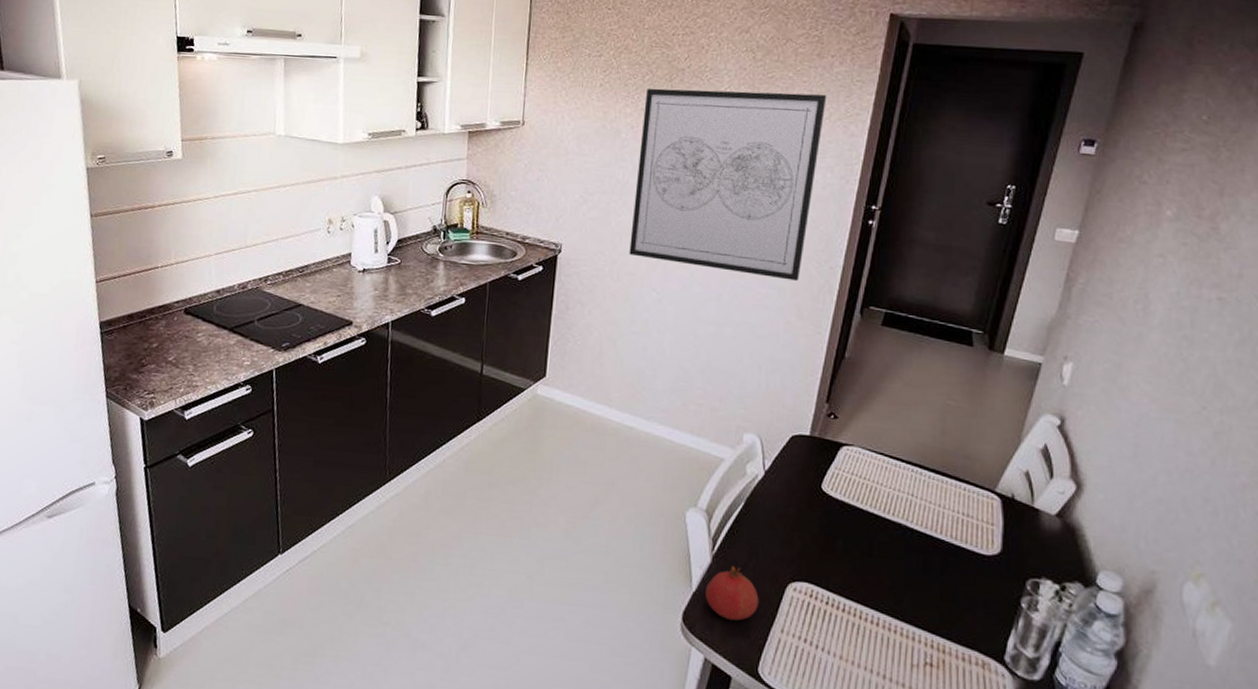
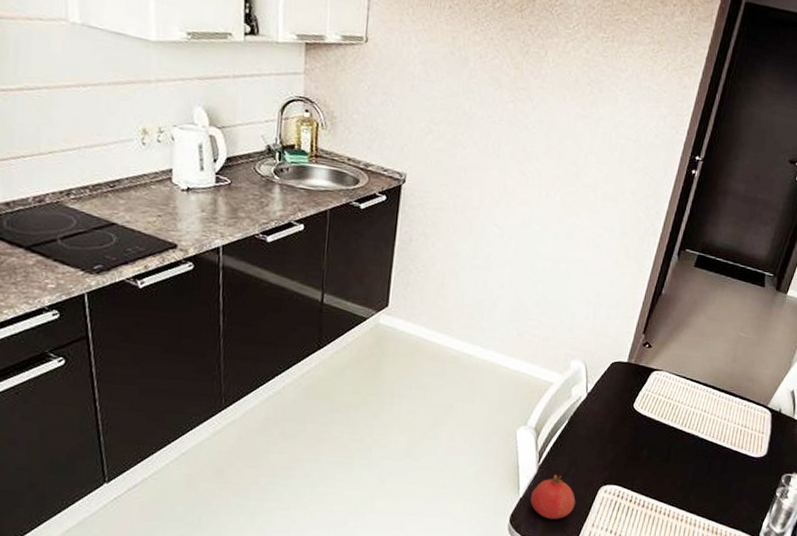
wall art: present [629,88,827,281] -> none [473,16,666,223]

